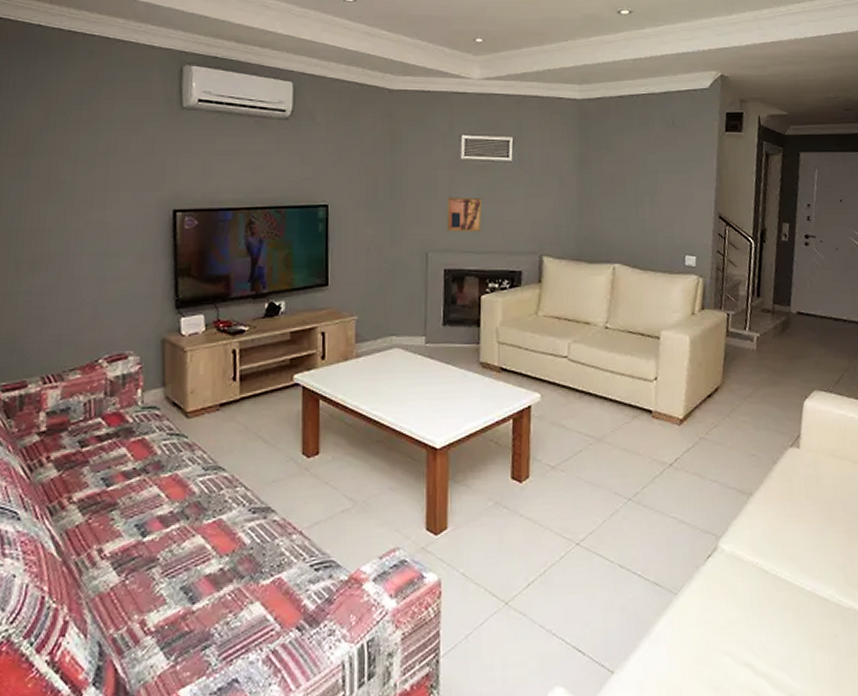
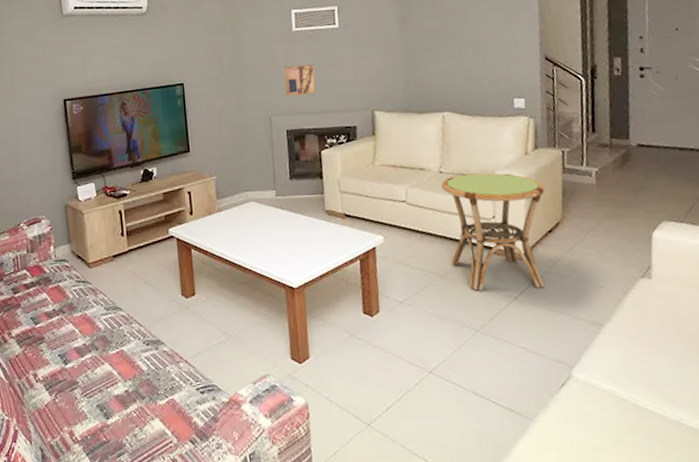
side table: none [606,331,708,456] -> present [441,172,545,291]

